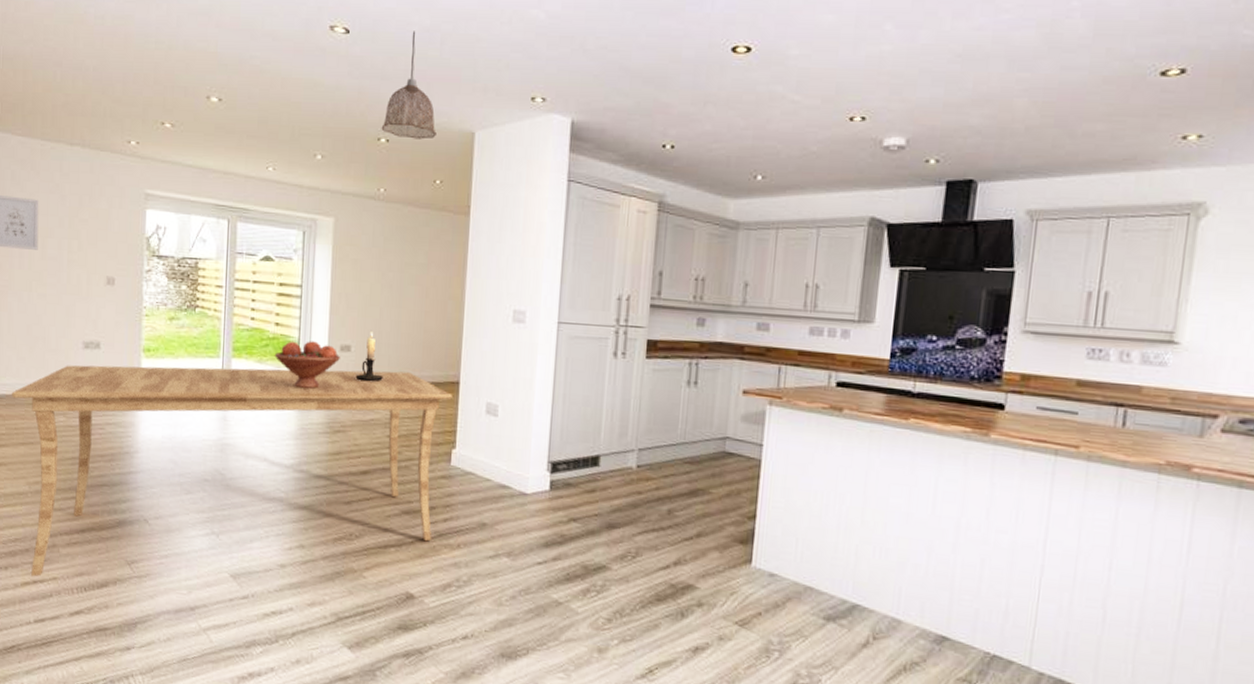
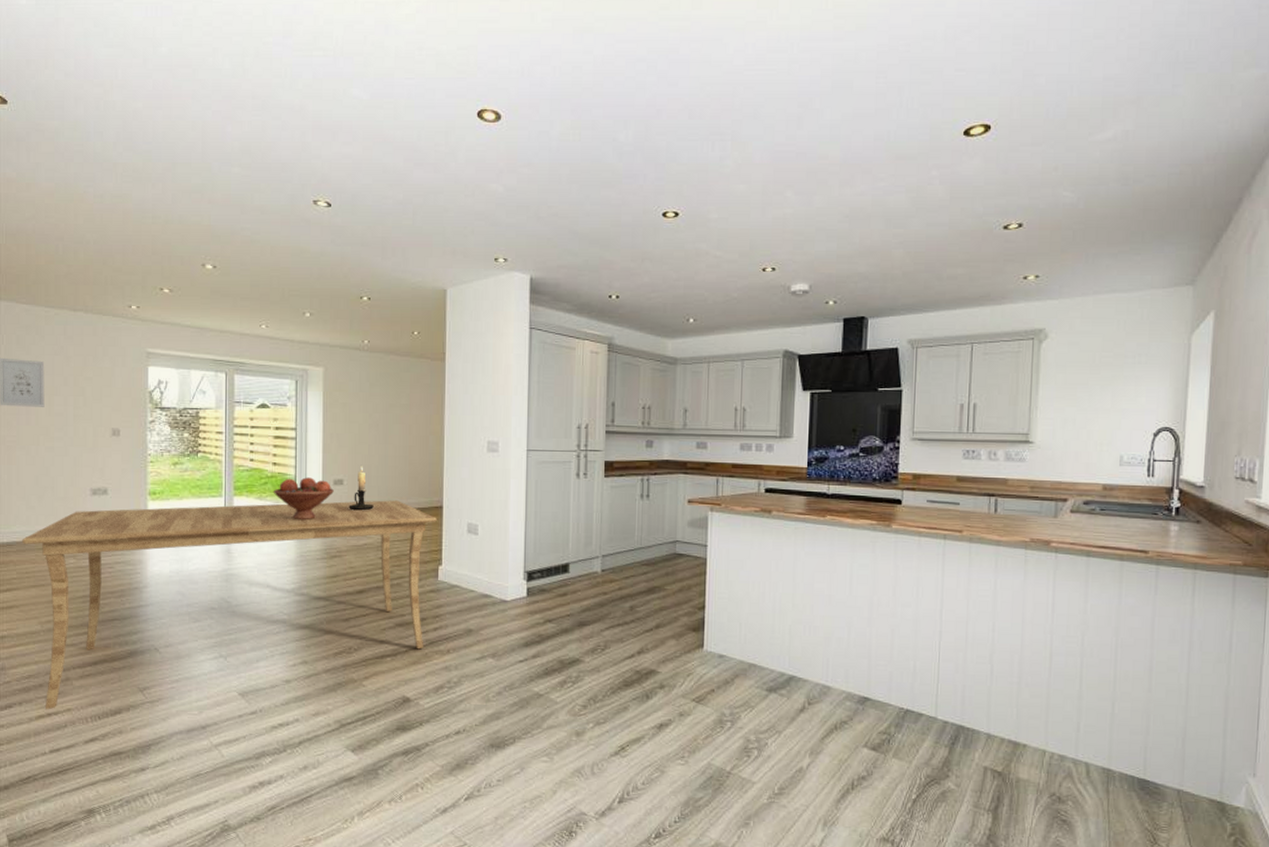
pendant lamp: present [381,31,436,140] -> none [363,203,413,297]

